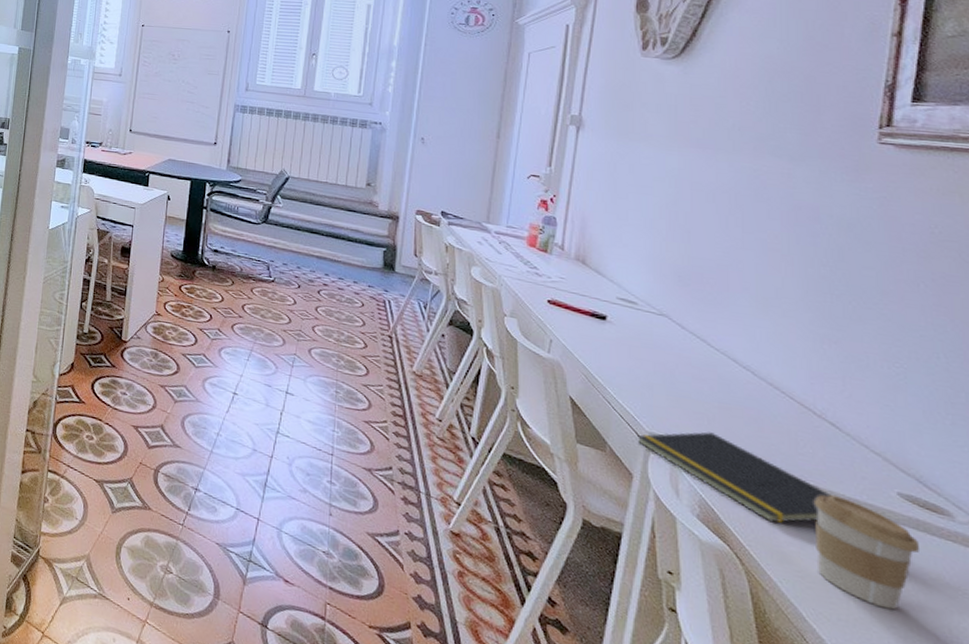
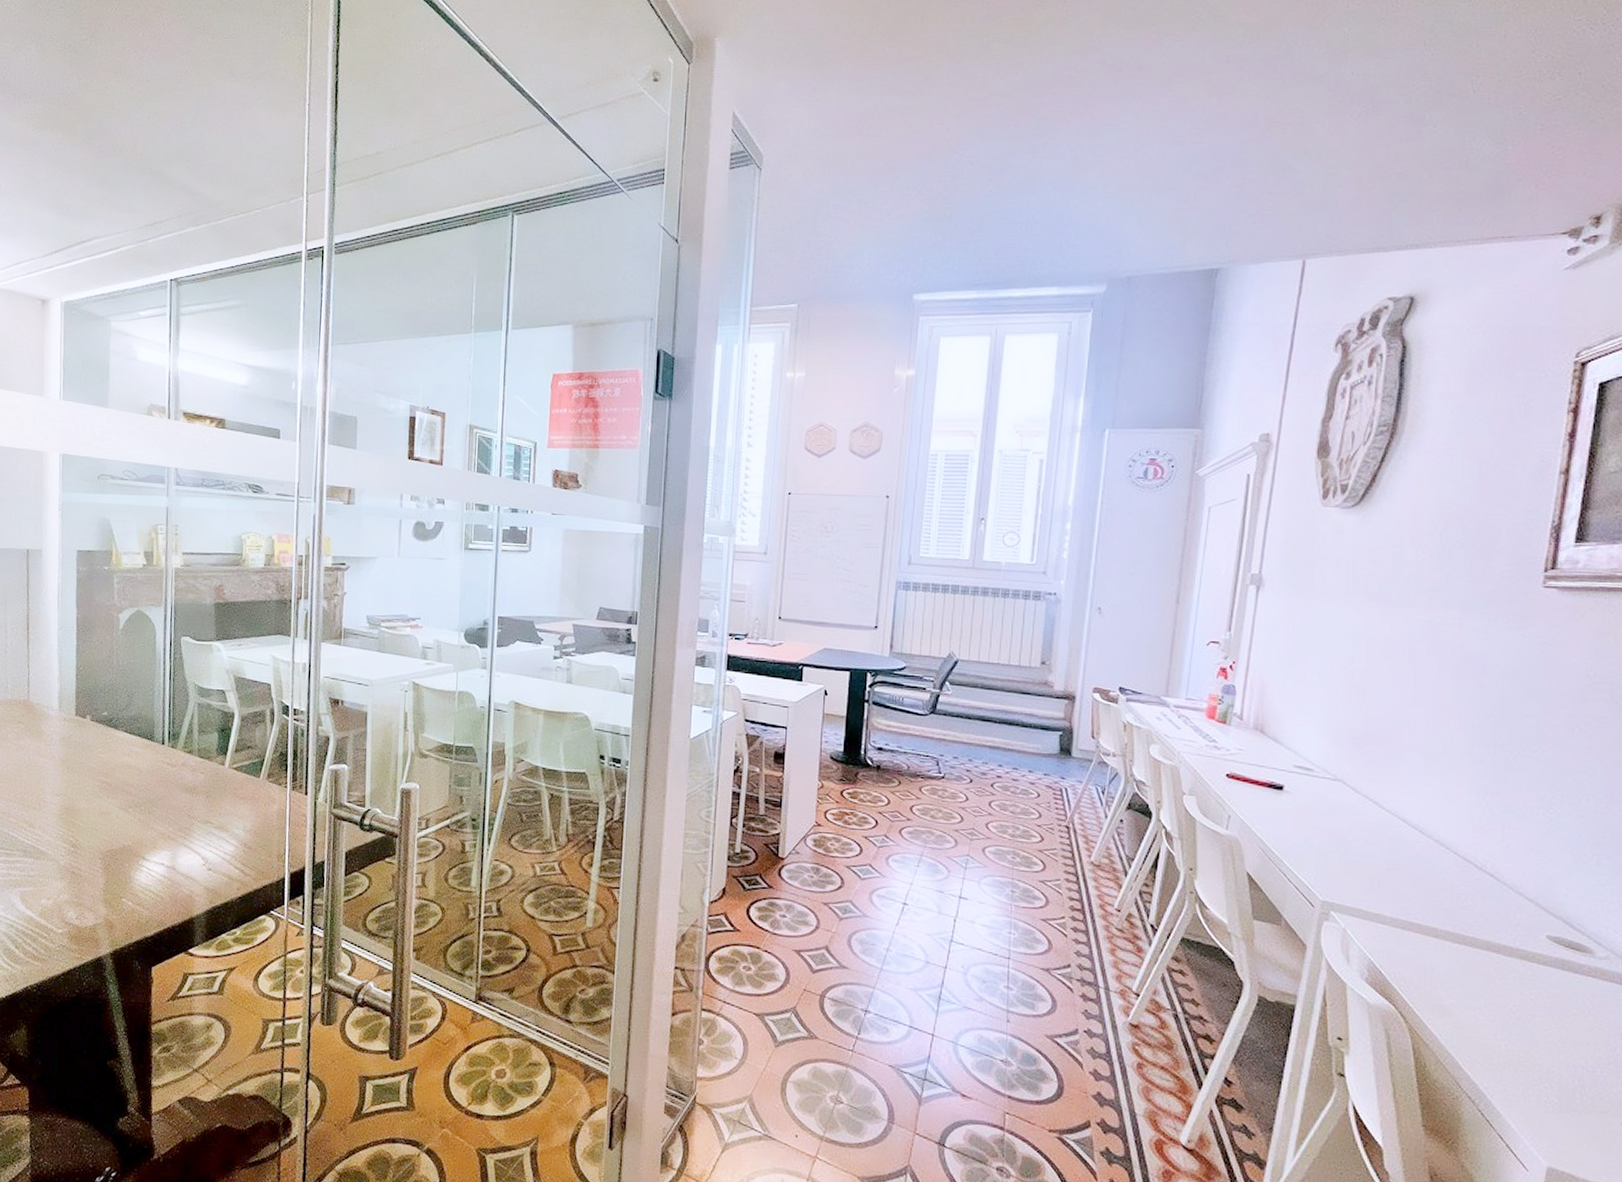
notepad: present [636,432,832,523] -> none [1310,895,1489,978]
coffee cup: present [813,494,921,610] -> none [1472,944,1564,1048]

